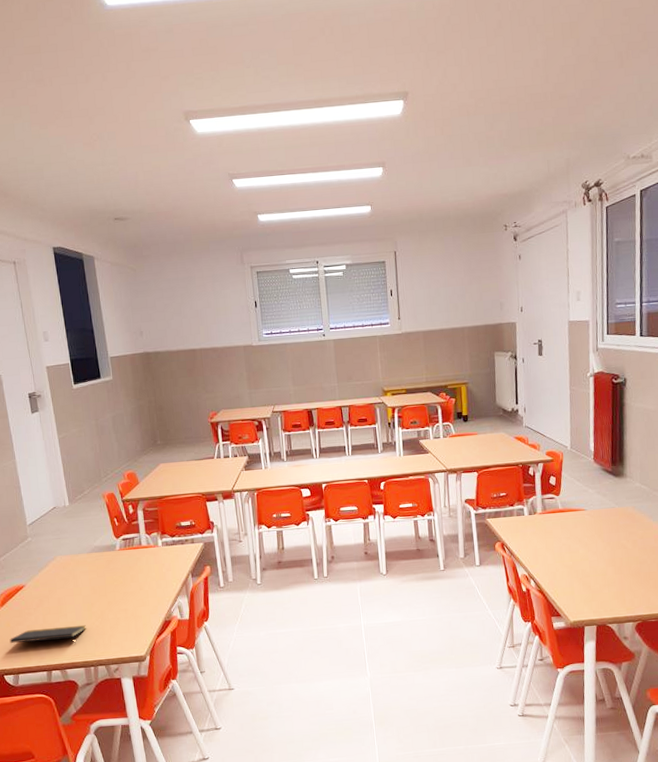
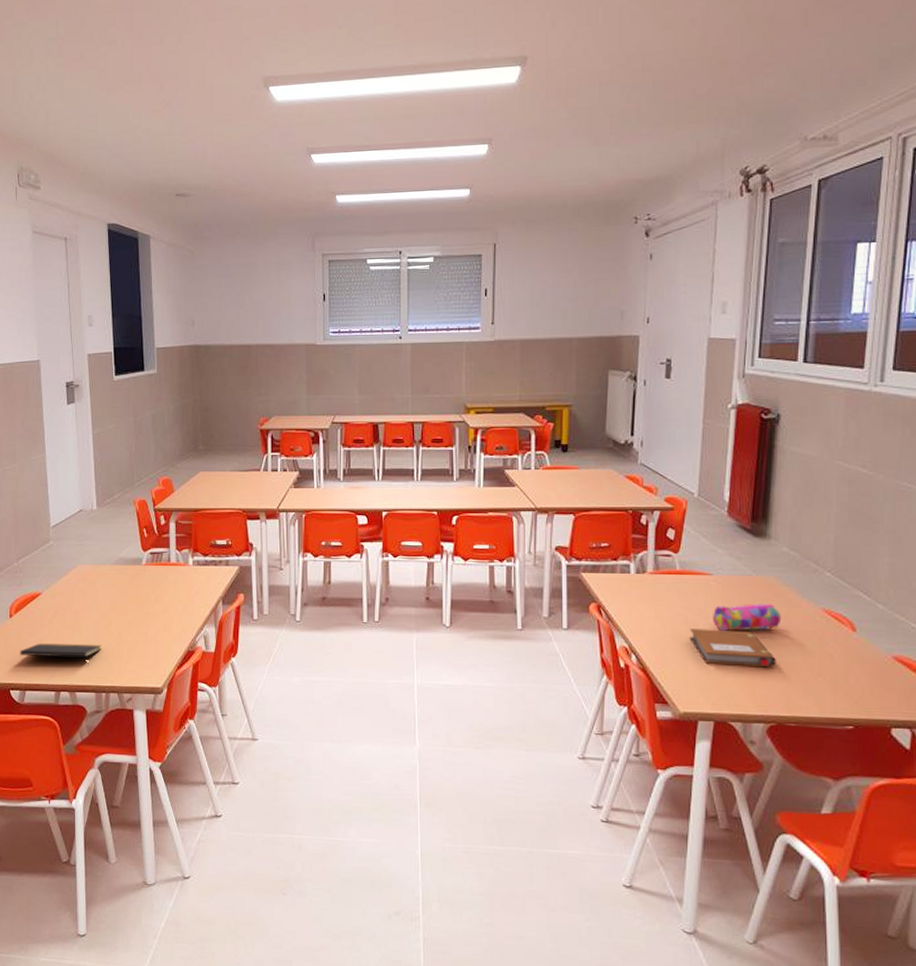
notebook: none [572,552,638,581] -> present [689,629,776,668]
pencil case: none [589,528,640,554] -> present [713,603,782,631]

